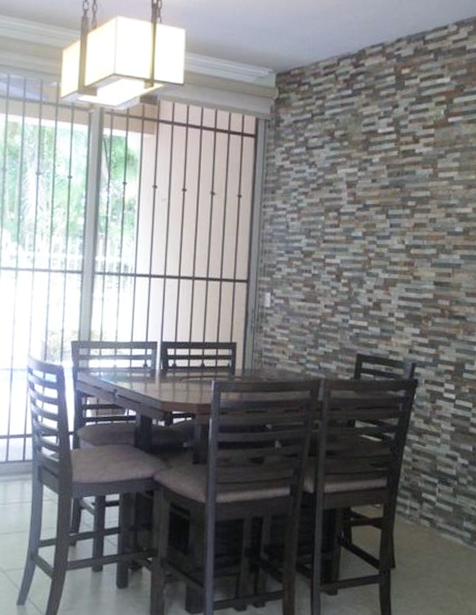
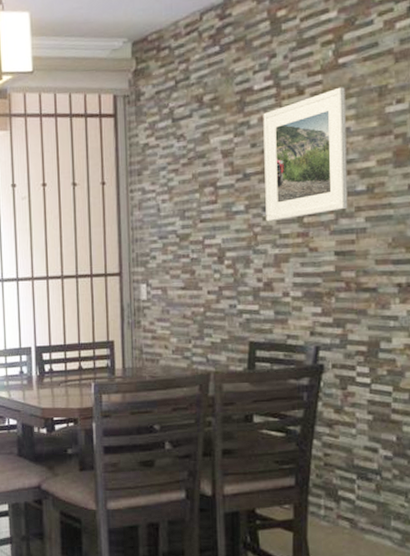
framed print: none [379,142,452,250] -> present [263,87,348,222]

